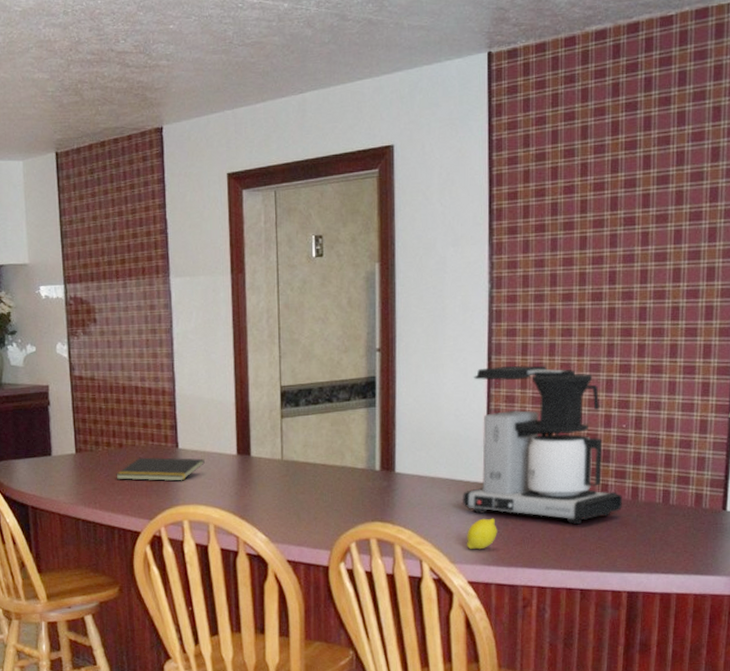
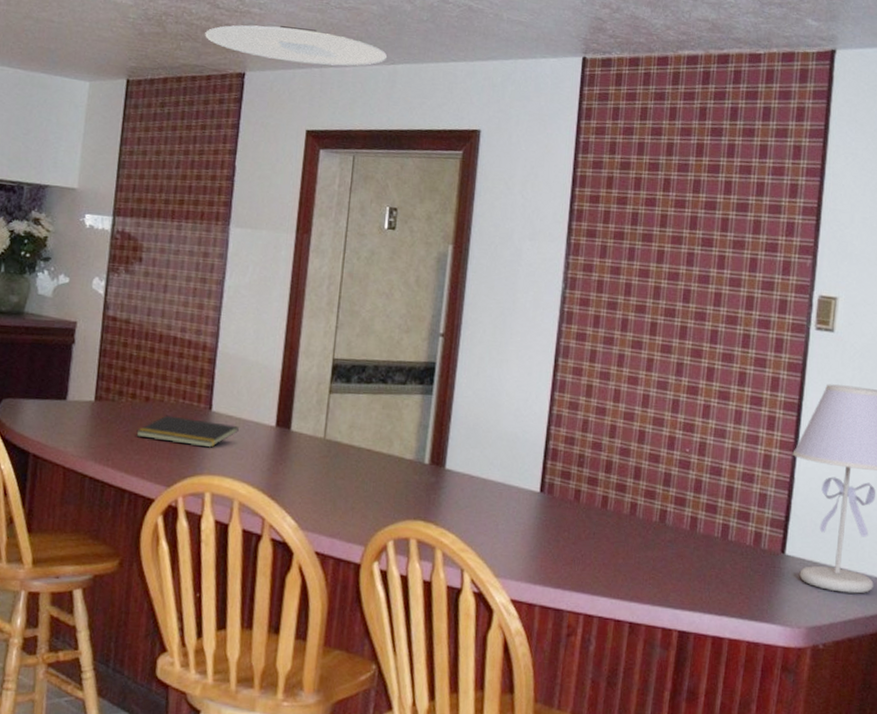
ceiling light: none [120,72,295,109] -> present [205,25,388,66]
coffee maker: present [461,365,622,525] -> none [513,369,680,550]
fruit: present [467,518,497,550] -> none [513,531,548,566]

